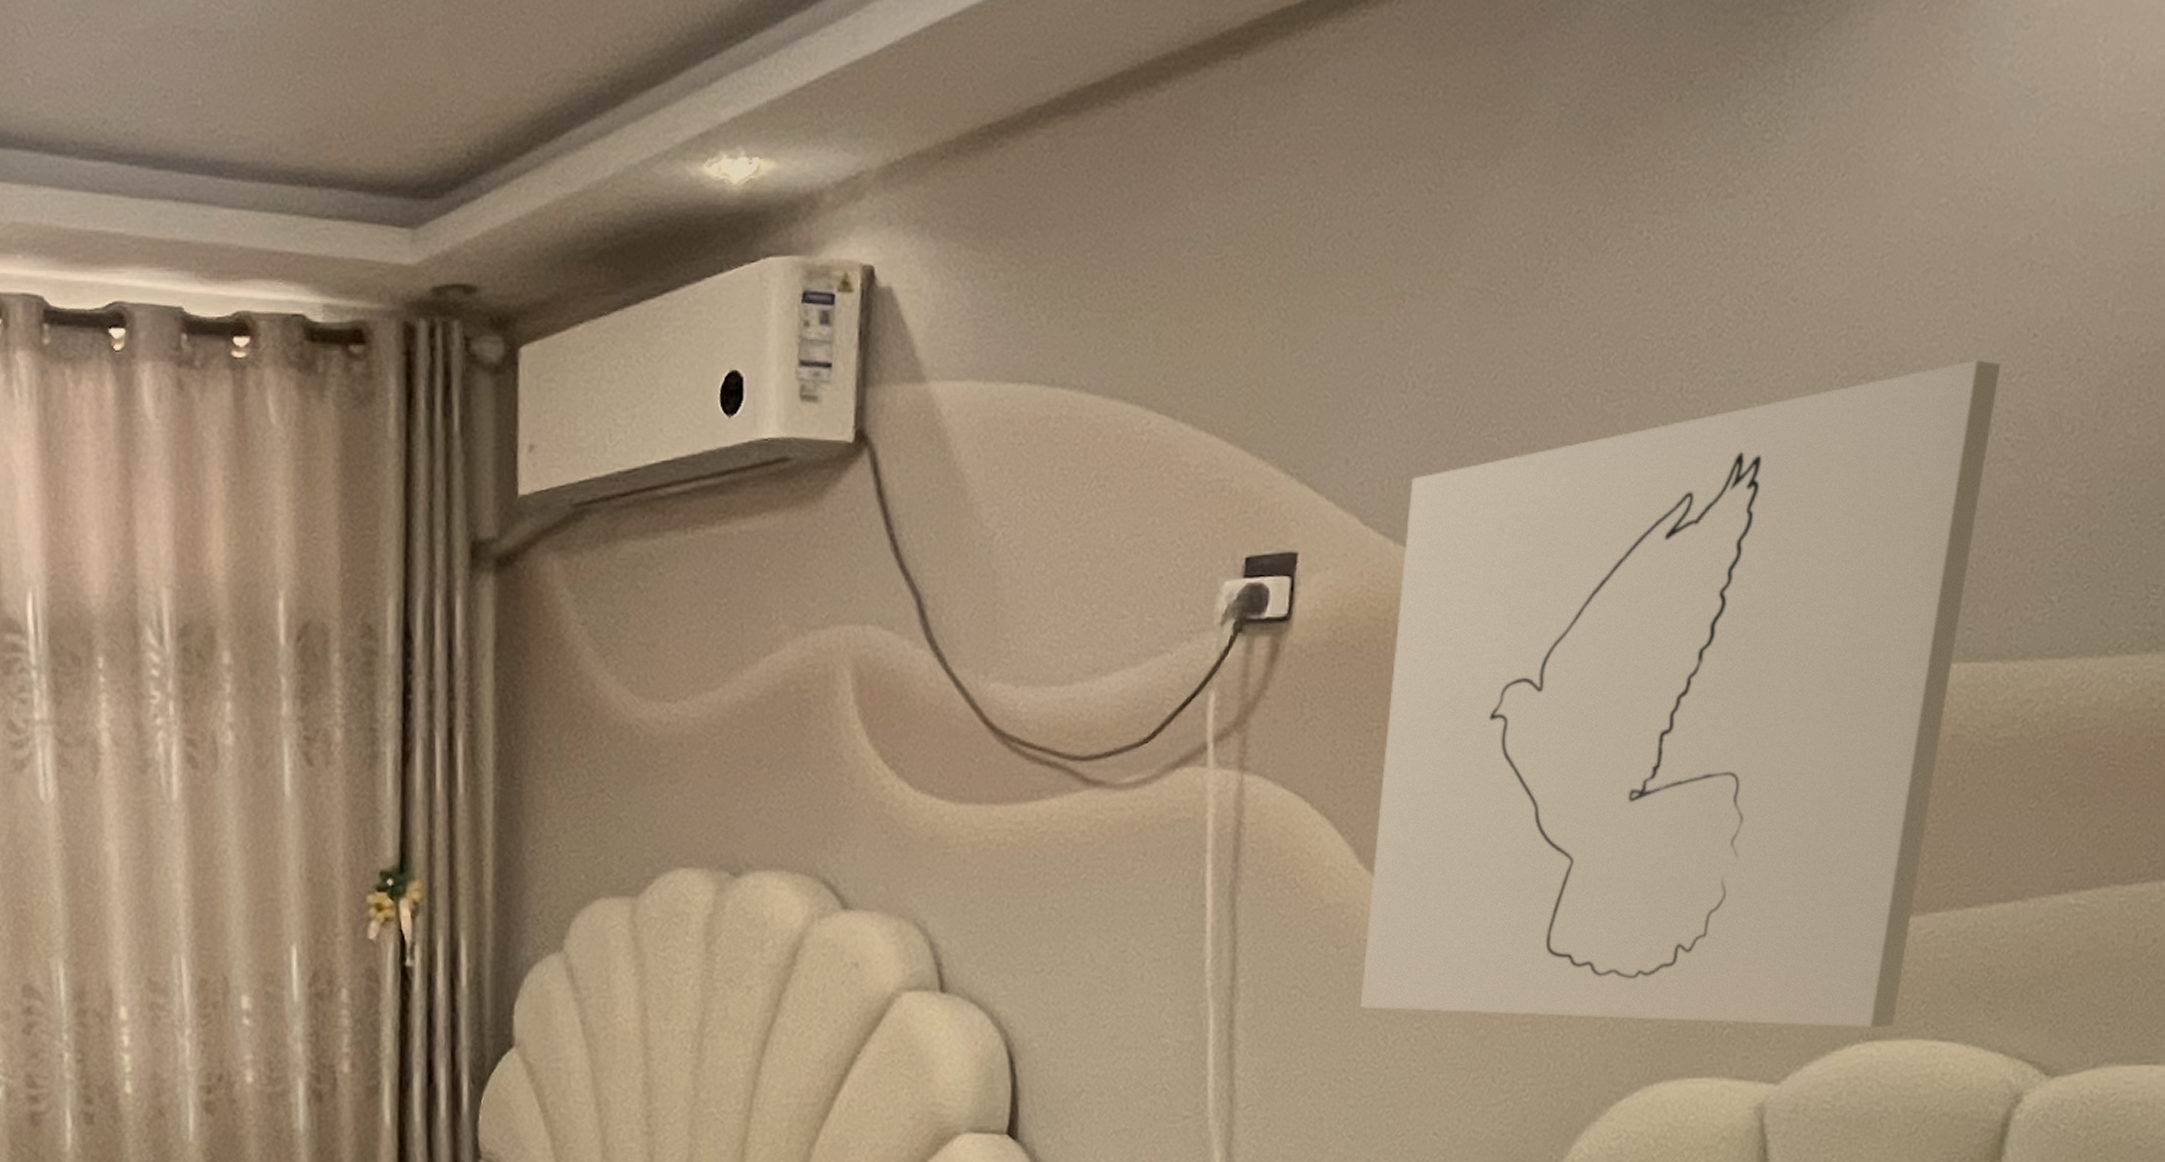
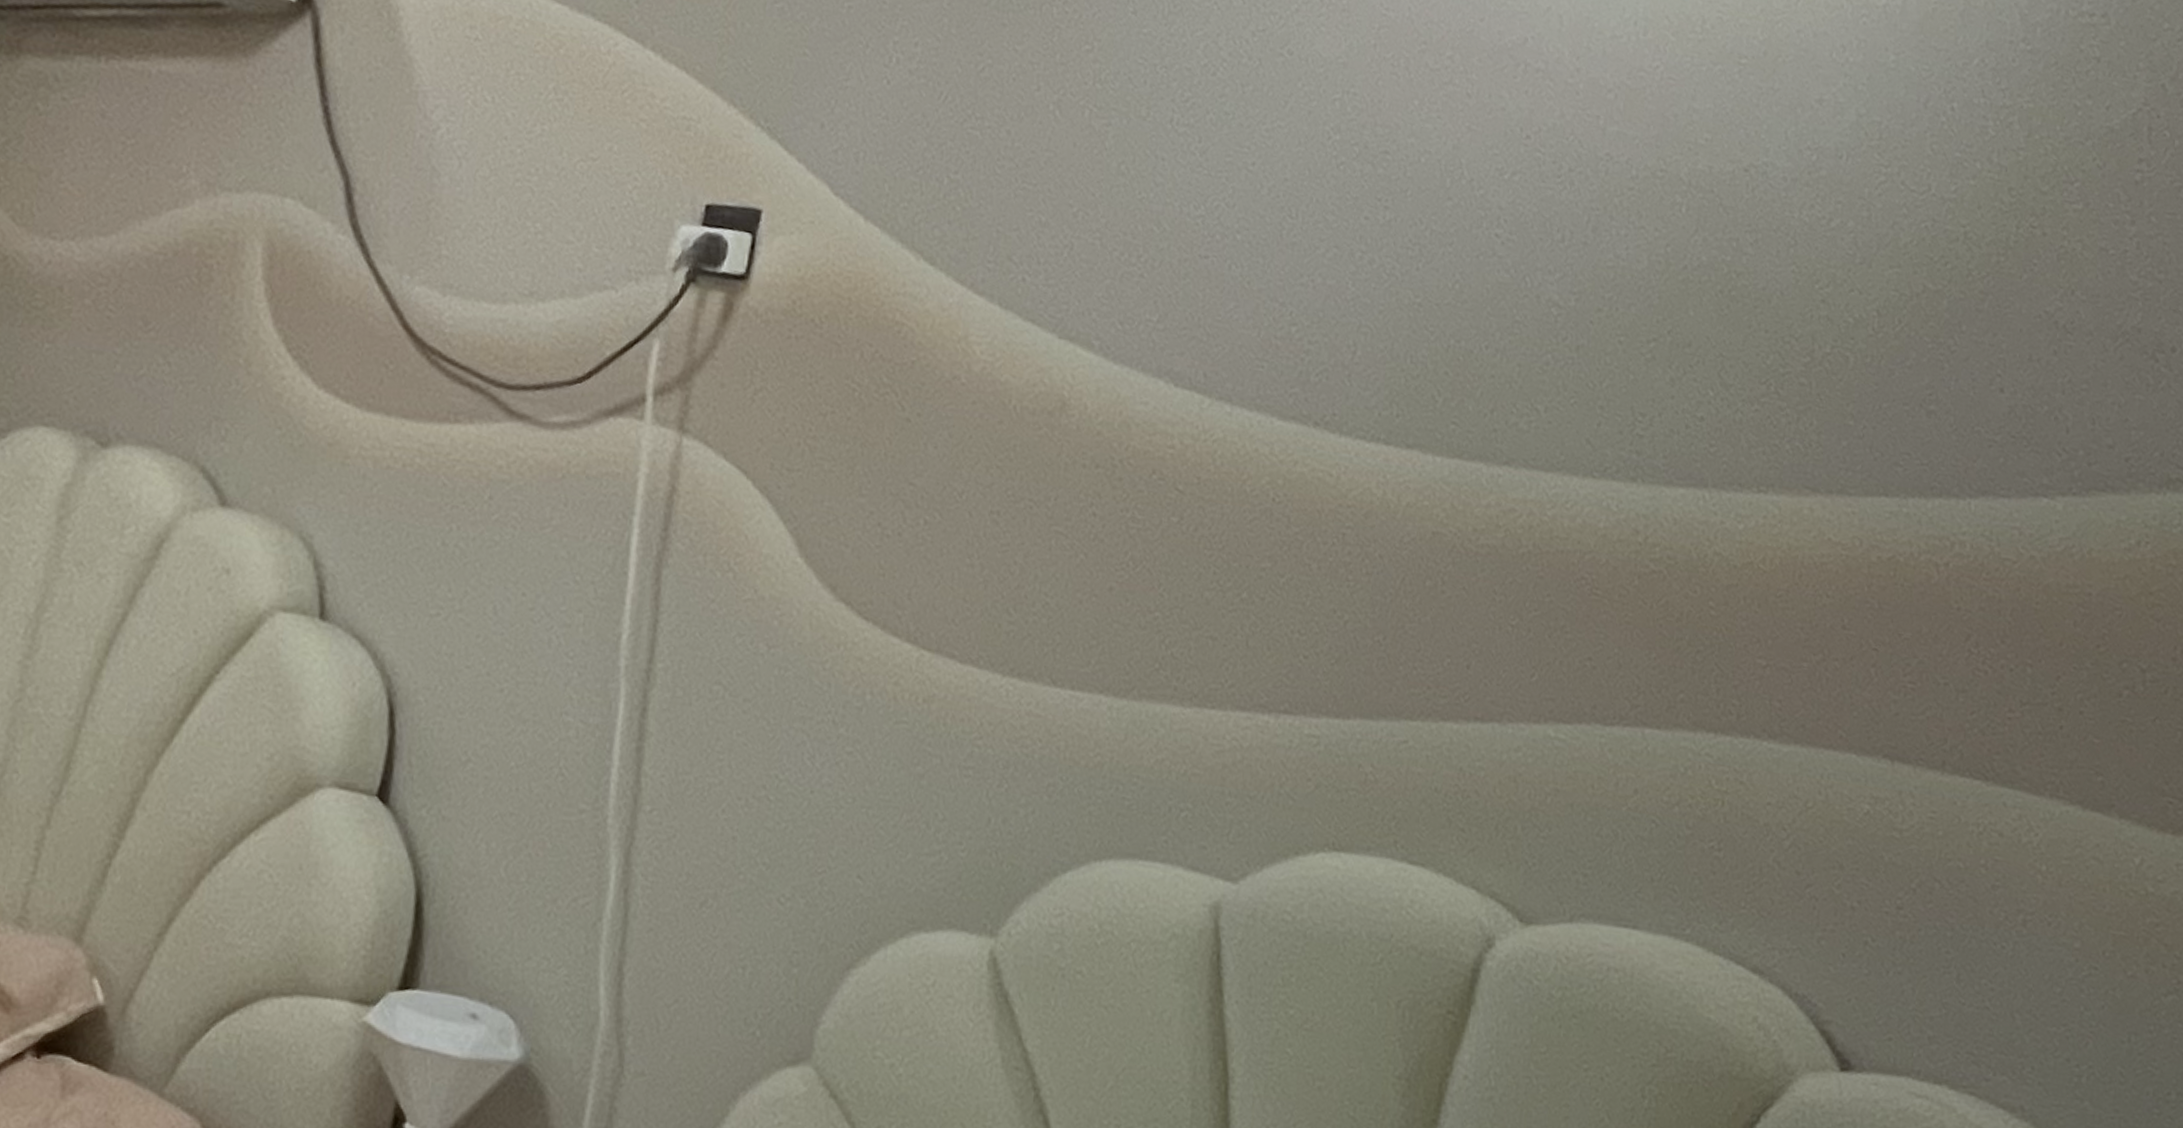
wall art: present [1359,360,2001,1028] -> none [787,149,1494,839]

